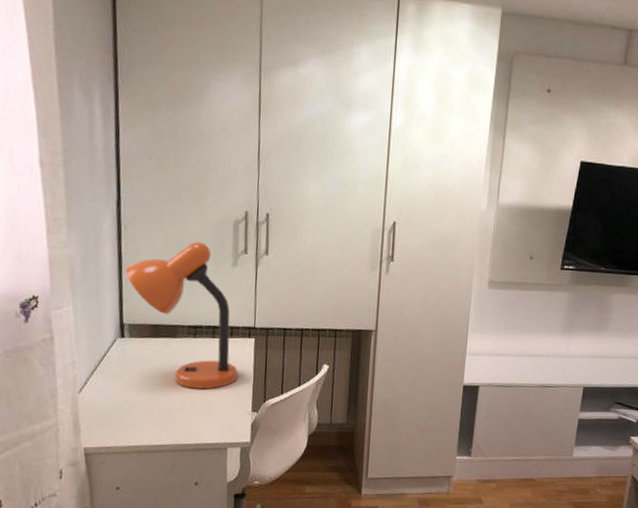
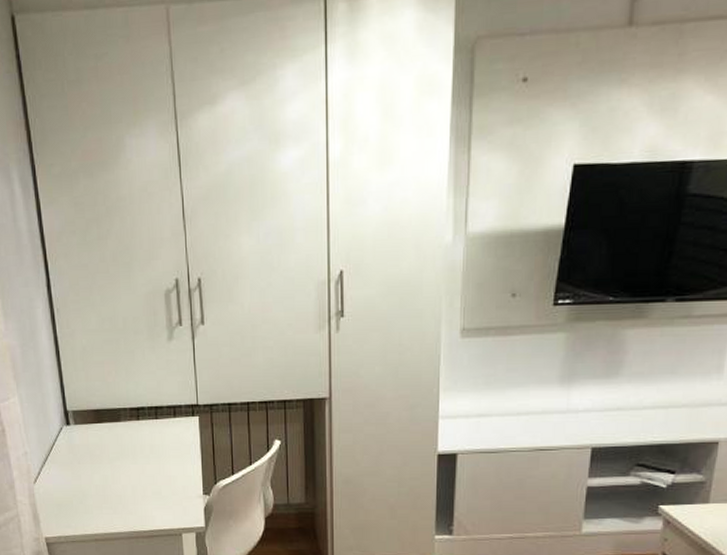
desk lamp: present [126,242,238,390] -> none [63,318,185,474]

